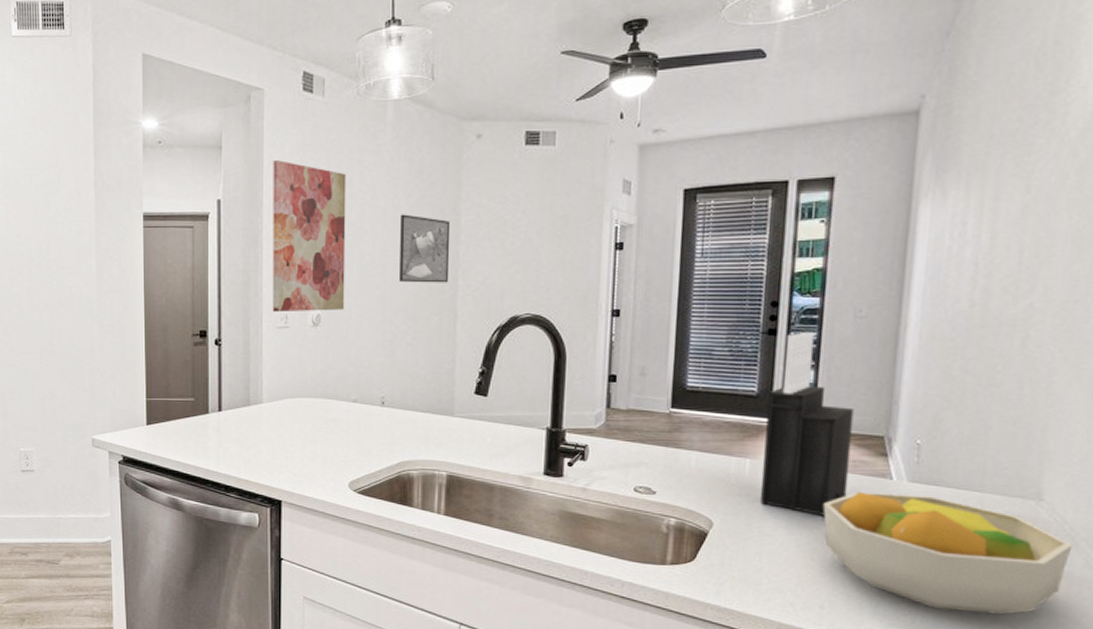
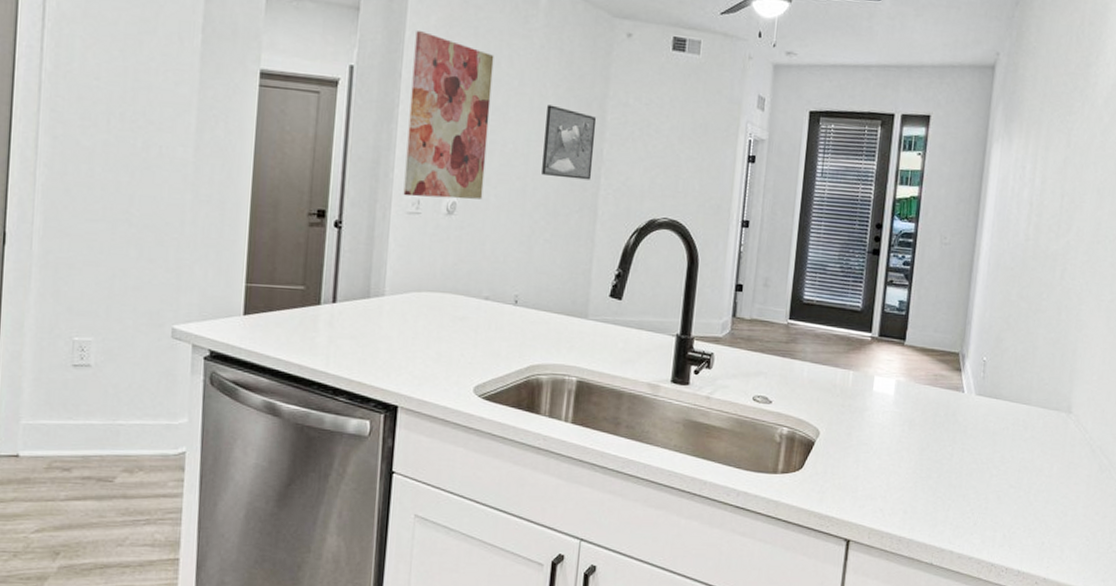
knife block: present [761,331,854,516] -> none [860,253,937,426]
fruit bowl: present [823,492,1073,615] -> none [909,404,1091,515]

